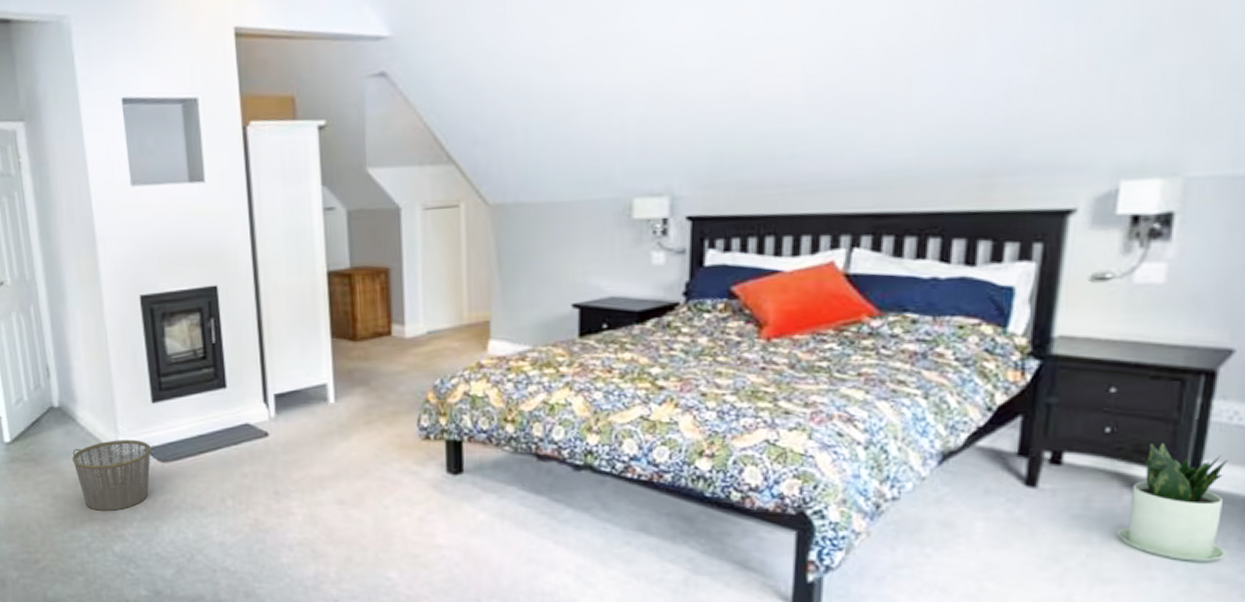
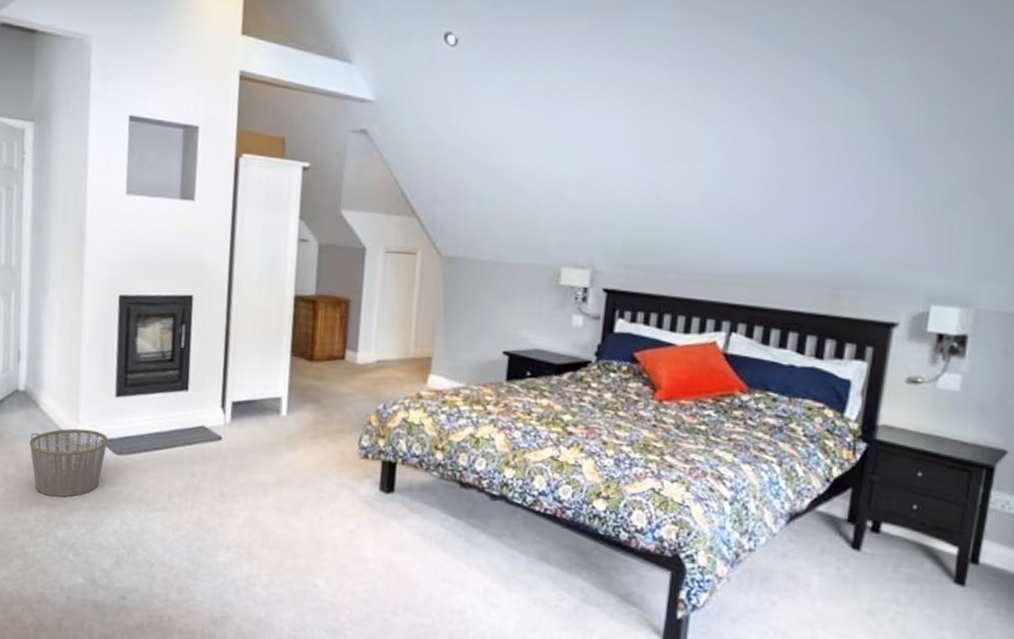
planter: present [1118,444,1227,562] -> none [919,522,1000,626]

